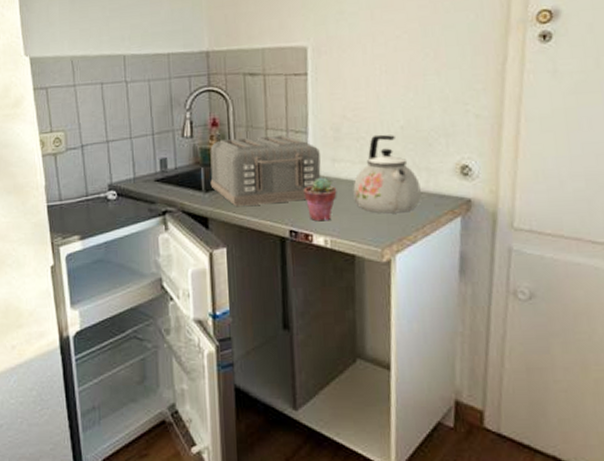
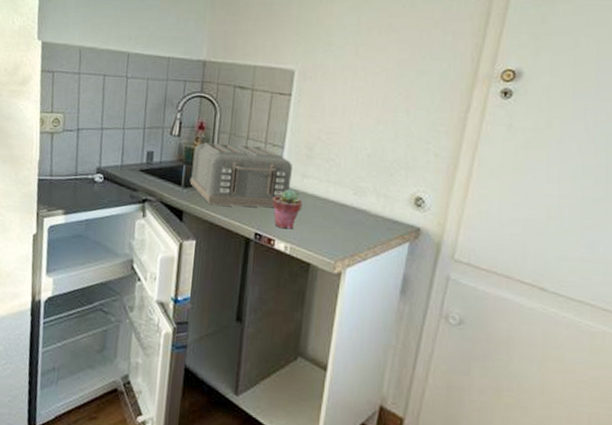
kettle: present [353,134,421,214] -> none [316,158,377,232]

